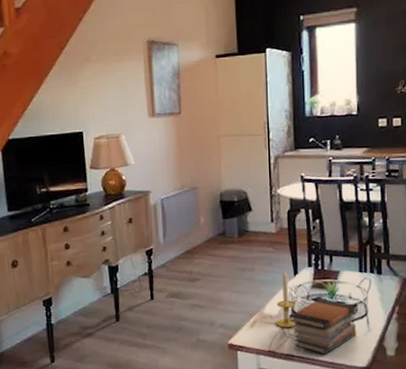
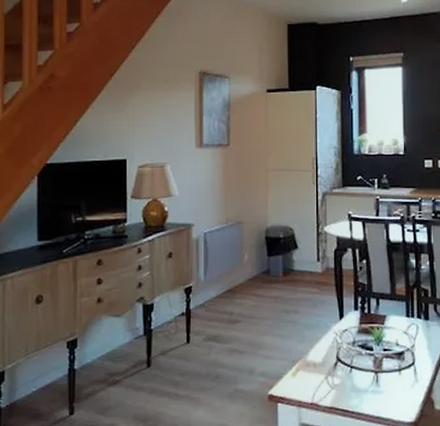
candle: present [275,270,296,328] -> none [319,313,341,378]
book stack: present [289,298,357,355] -> none [334,344,404,408]

